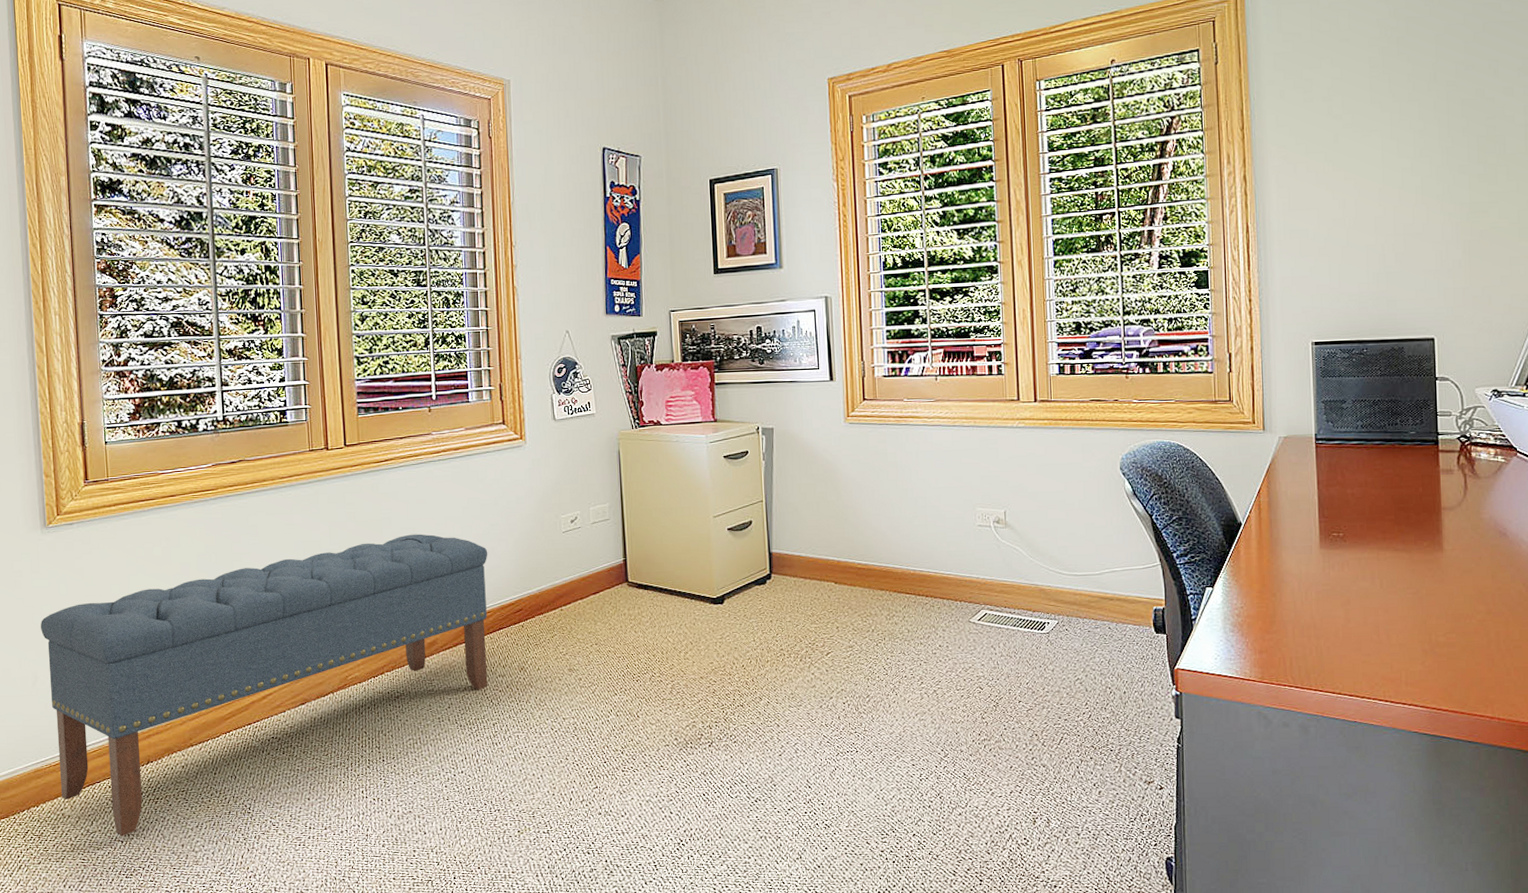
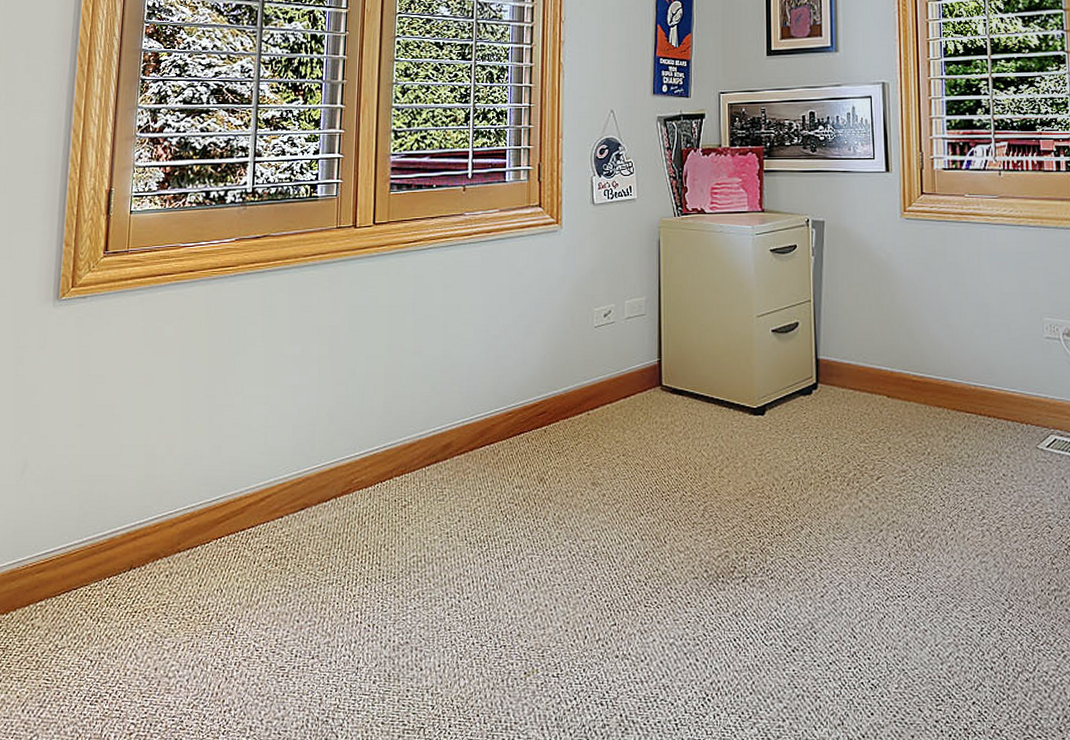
bench: present [41,534,488,836] -> none [34,322,514,655]

